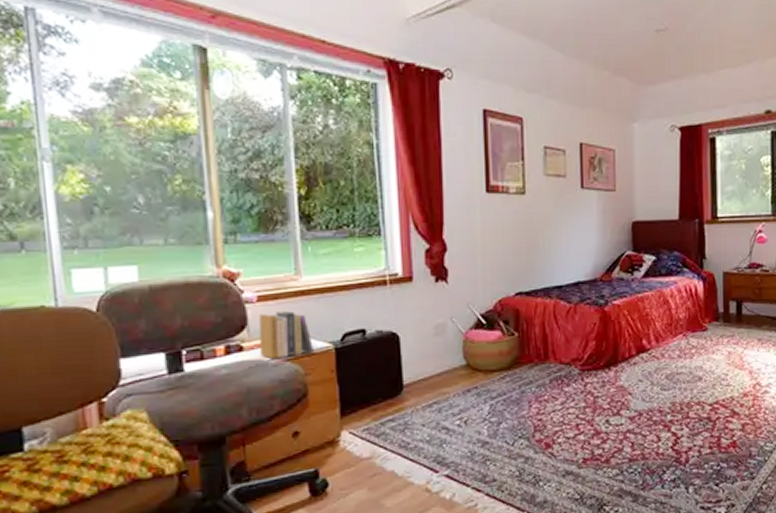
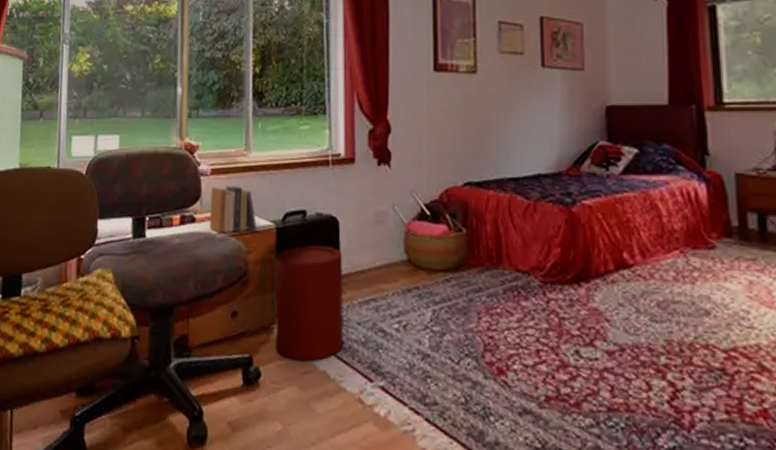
trash can: none [335,360,409,467] -> present [274,245,343,362]

